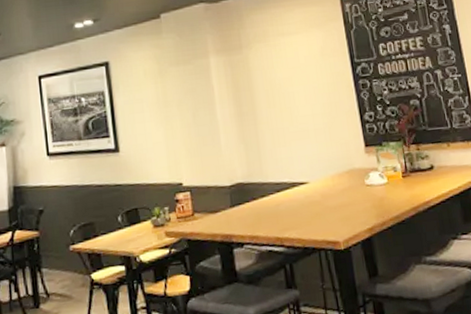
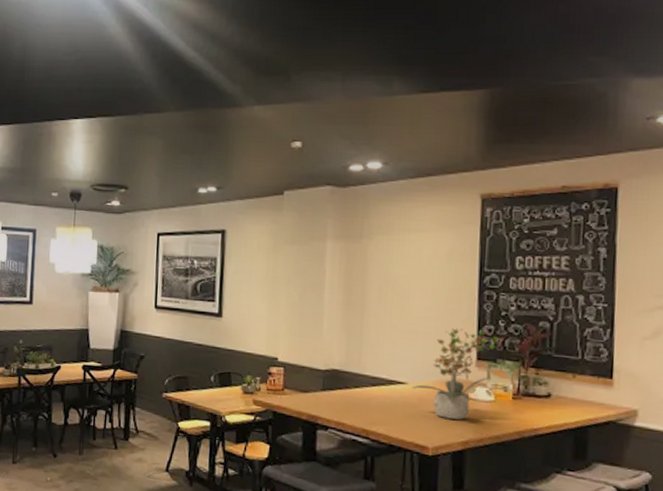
potted plant: none [313,116,384,210] -> present [411,328,504,420]

